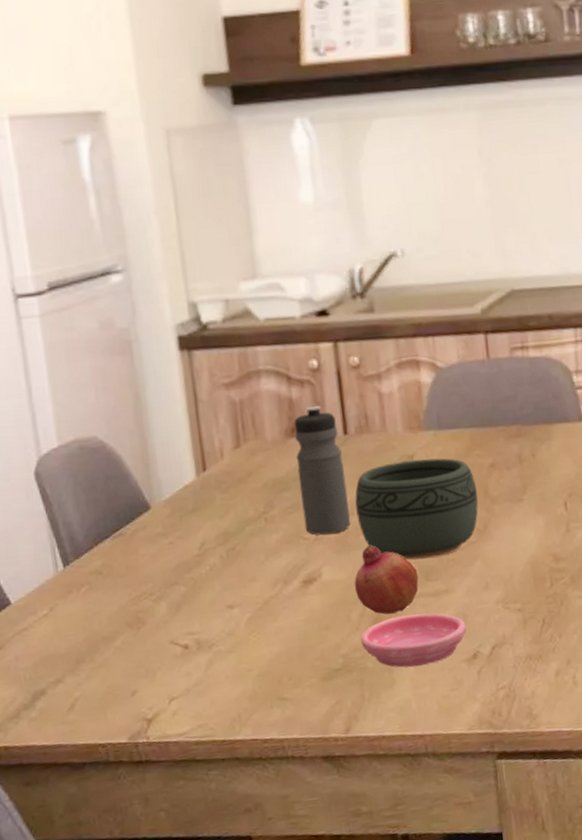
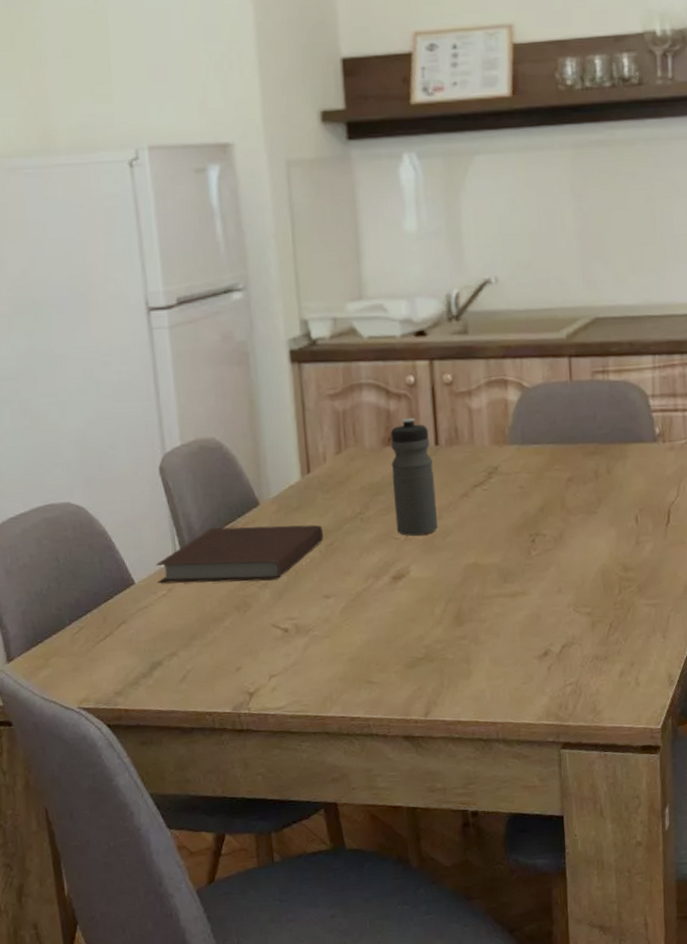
notebook: none [34,527,224,603] -> present [155,524,323,584]
fruit: present [354,545,419,615] -> none [438,548,498,611]
bowl: present [355,458,479,560] -> none [443,470,556,563]
saucer: present [361,613,467,668] -> none [442,612,539,660]

